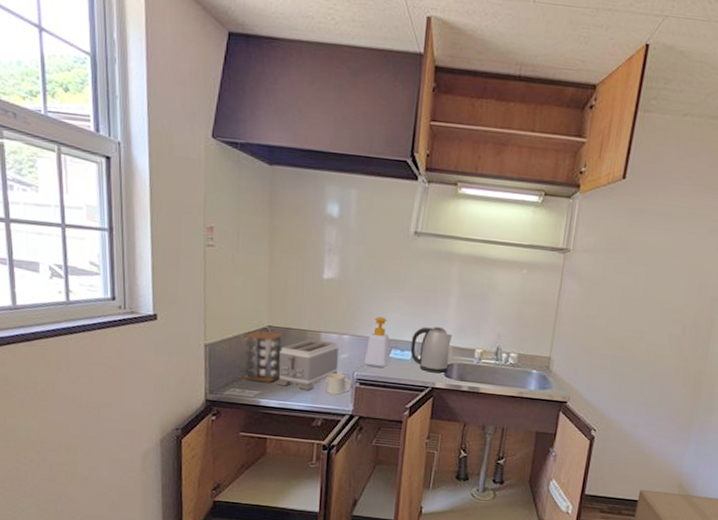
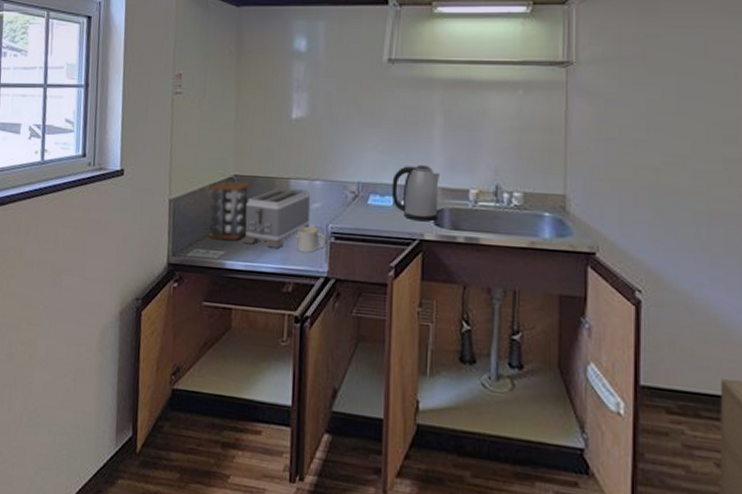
soap bottle: present [364,316,390,367] -> none [339,157,368,217]

